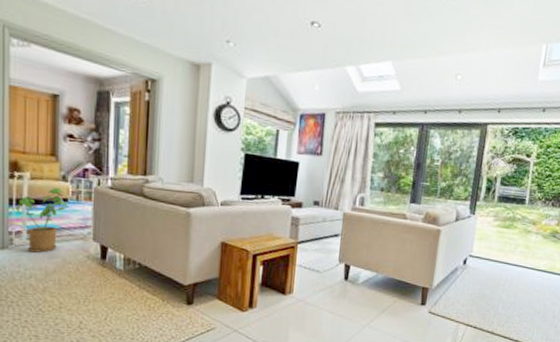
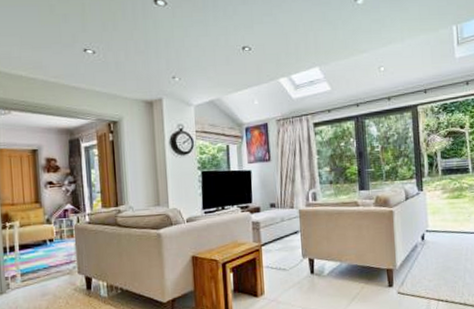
house plant: present [16,188,69,253] -> none [10,231,55,293]

